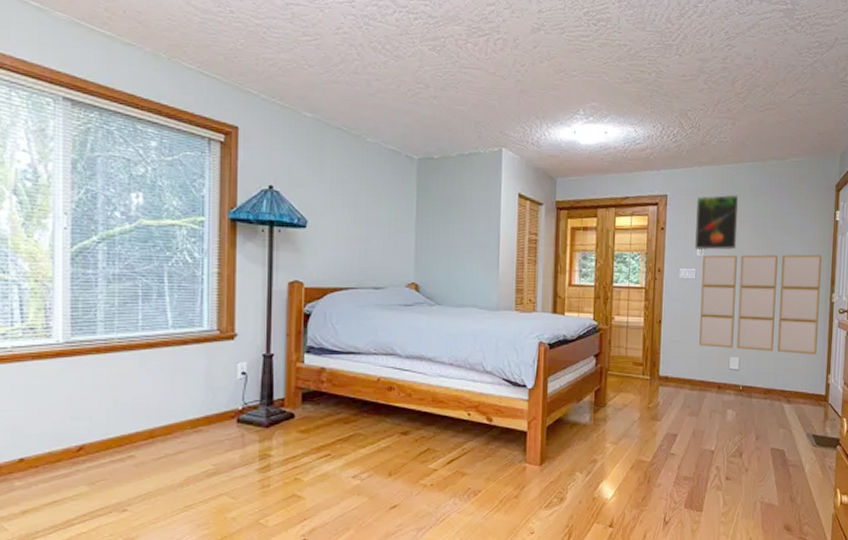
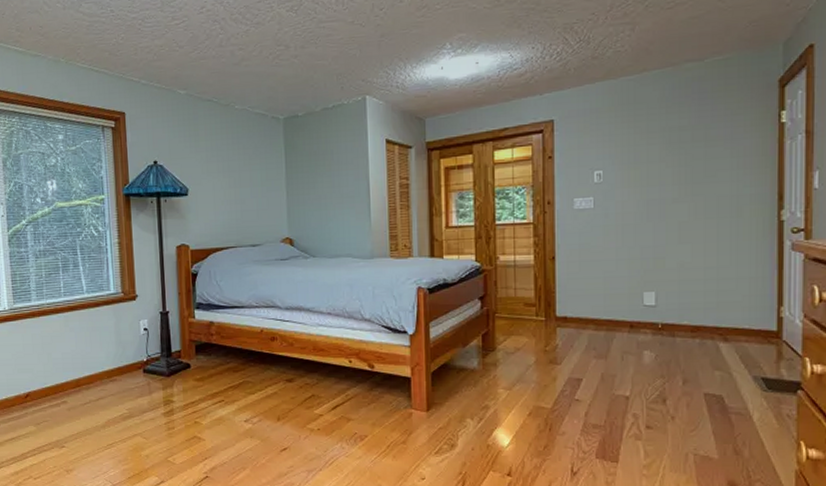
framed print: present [695,194,739,251] -> none [591,109,645,176]
home mirror: present [699,254,822,354] -> none [602,166,763,285]

